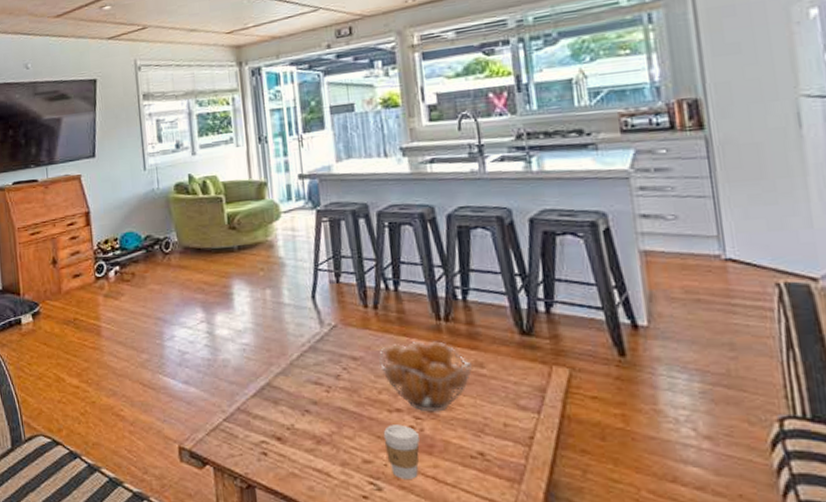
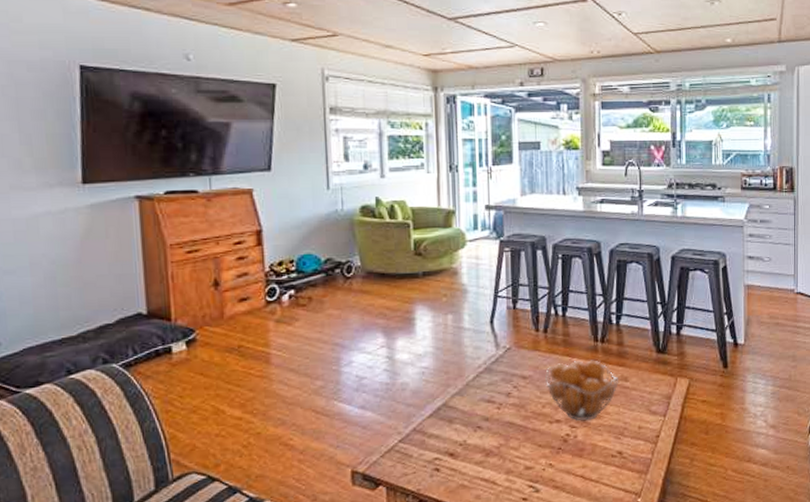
coffee cup: present [383,424,419,479] -> none [544,433,573,480]

